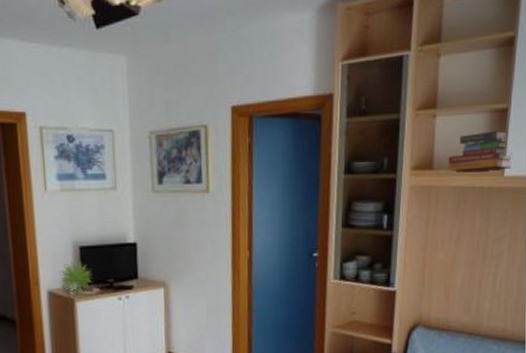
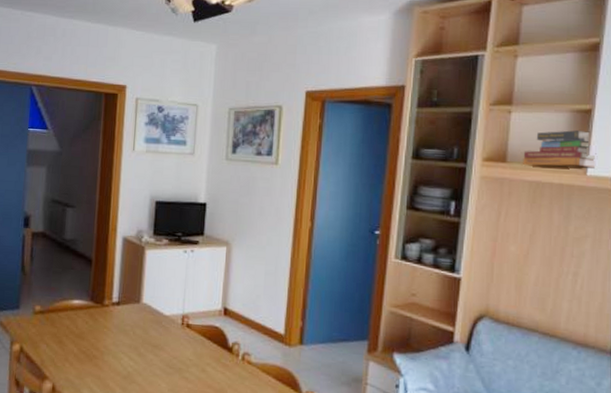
plant: present [60,261,93,294] -> none [135,213,164,243]

